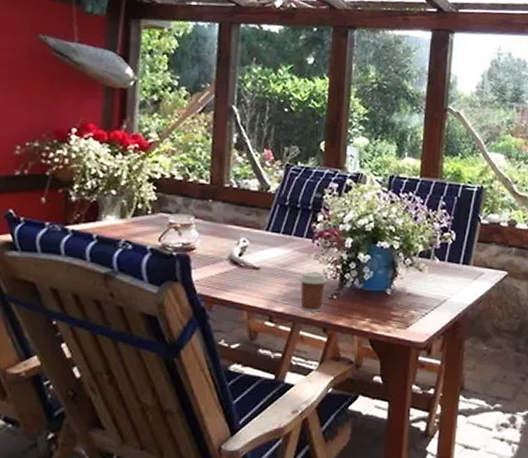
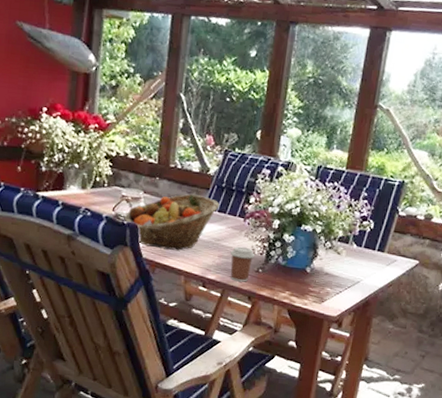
fruit basket: none [172,215,283,282] -> present [124,193,220,251]

